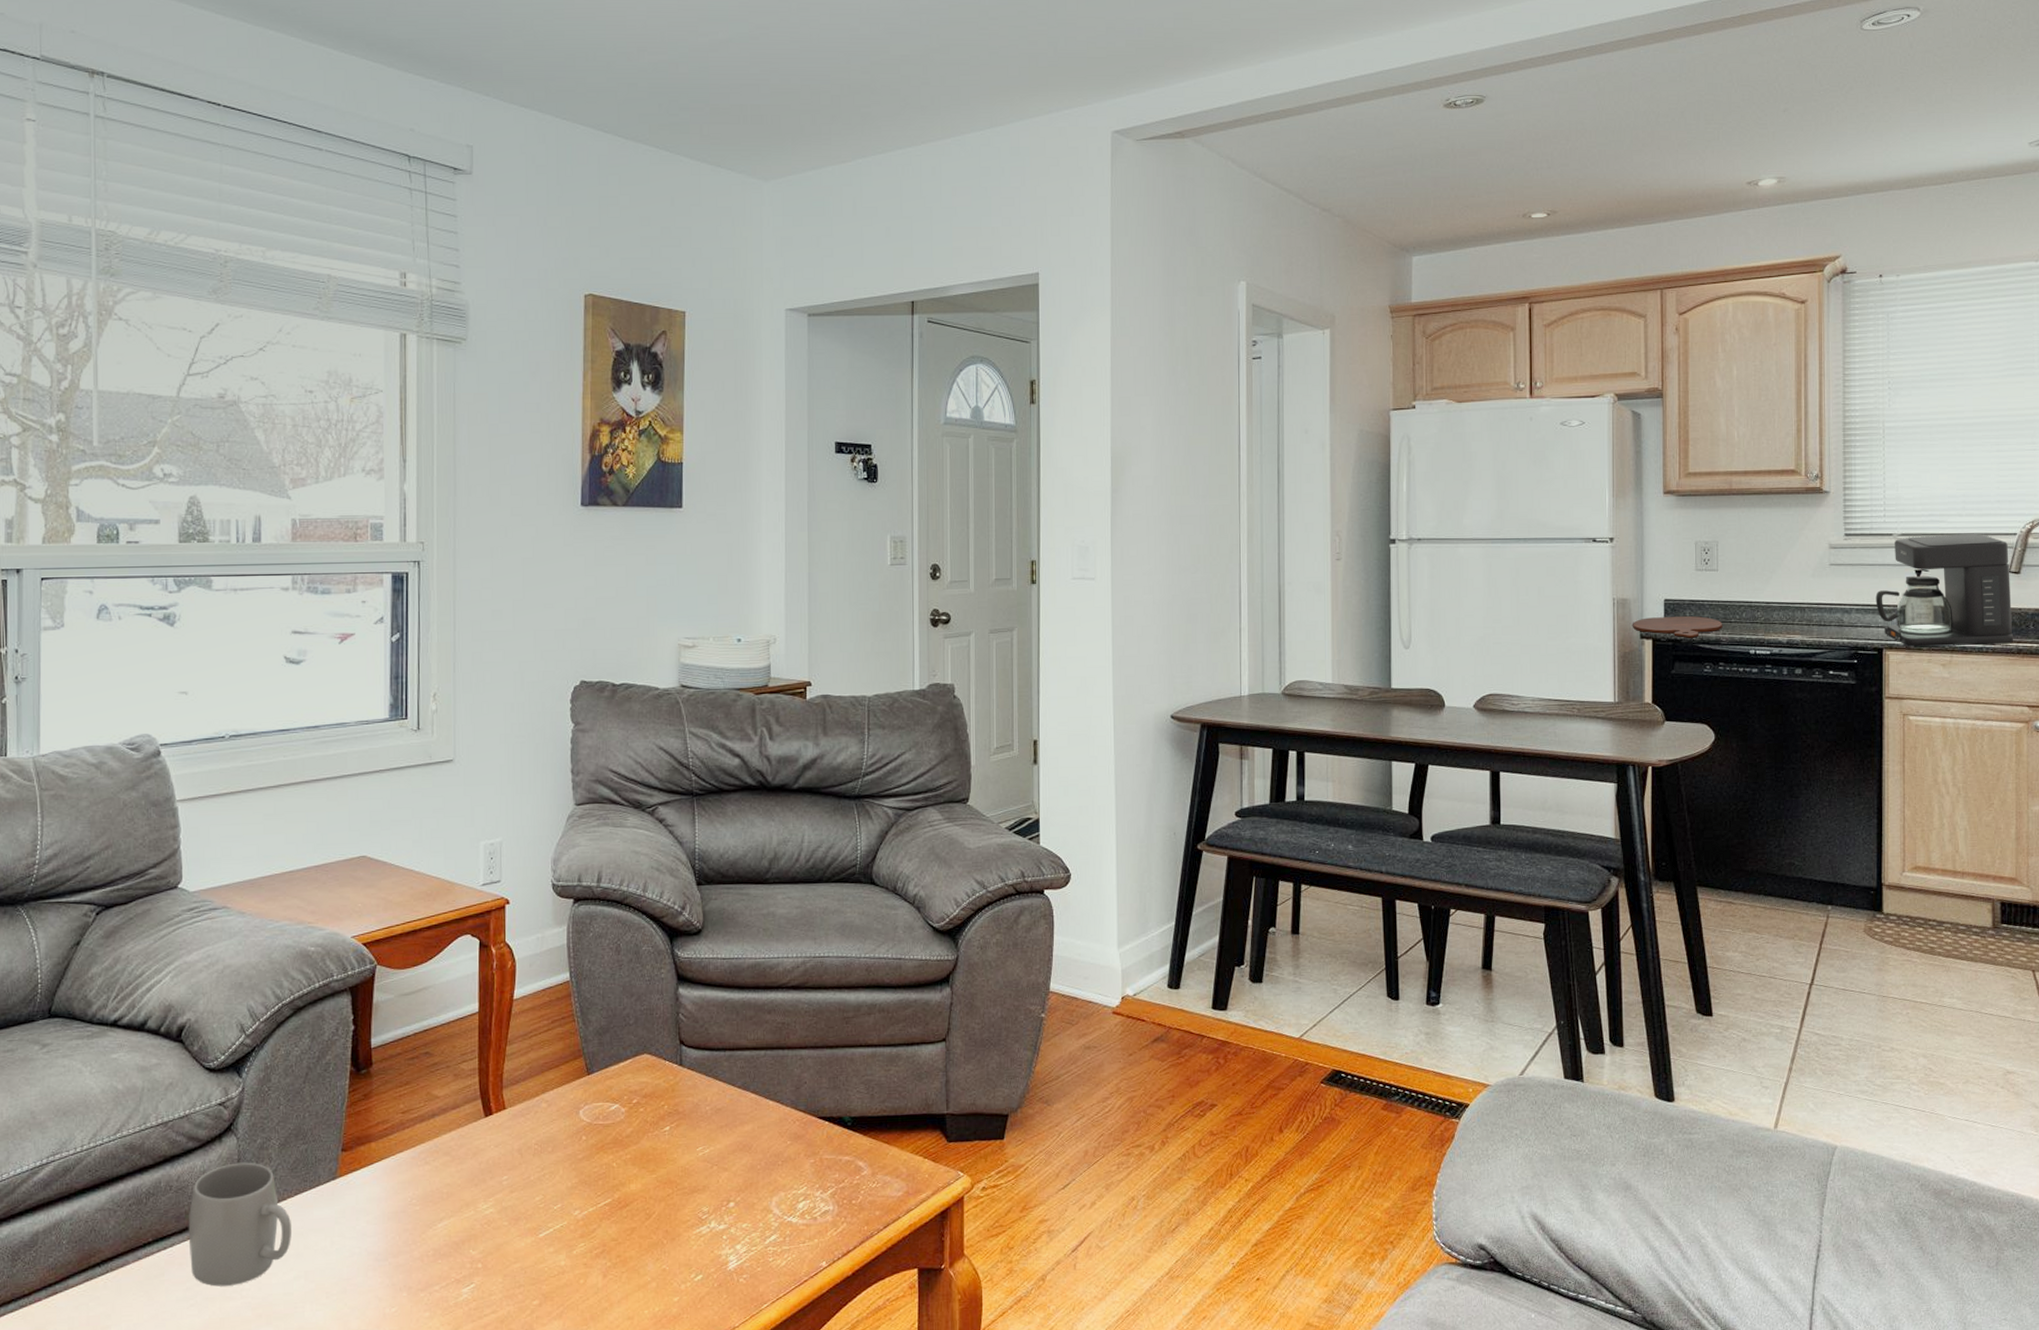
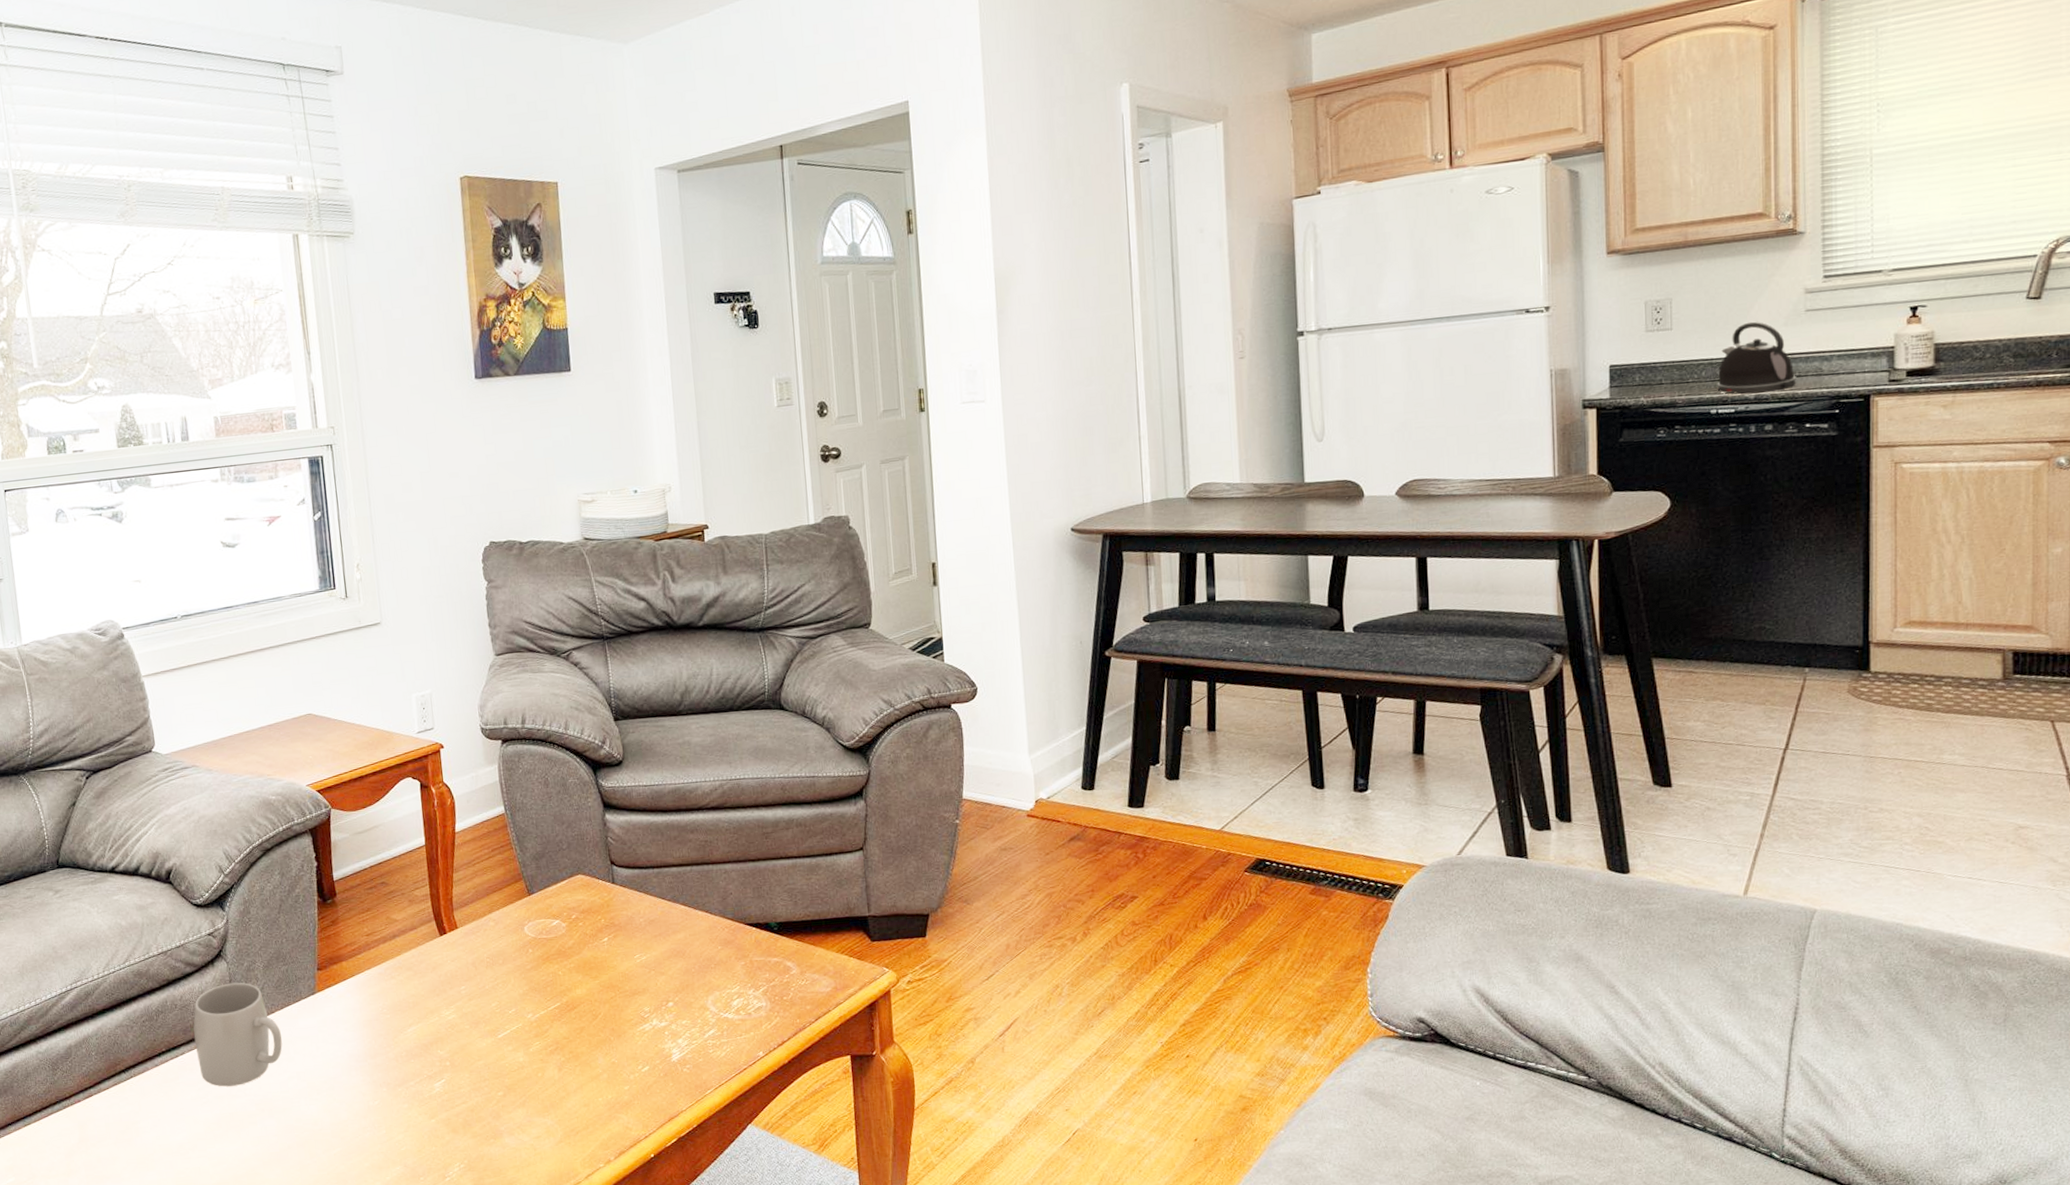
cutting board: present [1633,615,1723,639] -> none [1574,379,1679,405]
kettle: none [1755,570,1822,638] -> present [1717,321,1796,394]
coffee maker: present [1875,534,2014,647] -> none [1861,260,2032,390]

